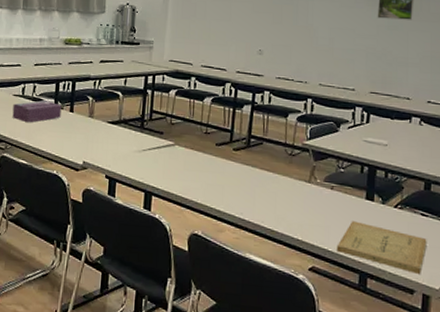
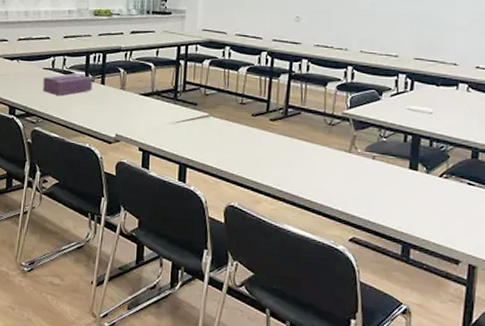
book: present [336,221,427,274] -> none [378,191,474,244]

